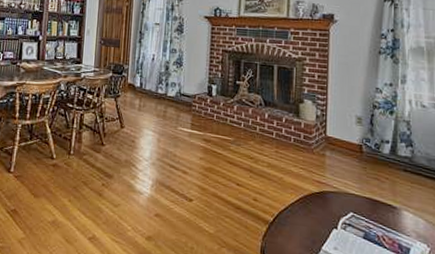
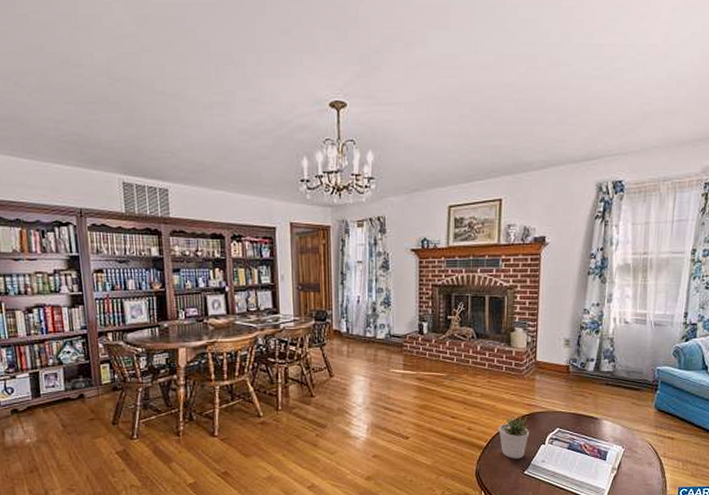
potted plant: none [286,190,320,242] -> present [499,415,529,459]

